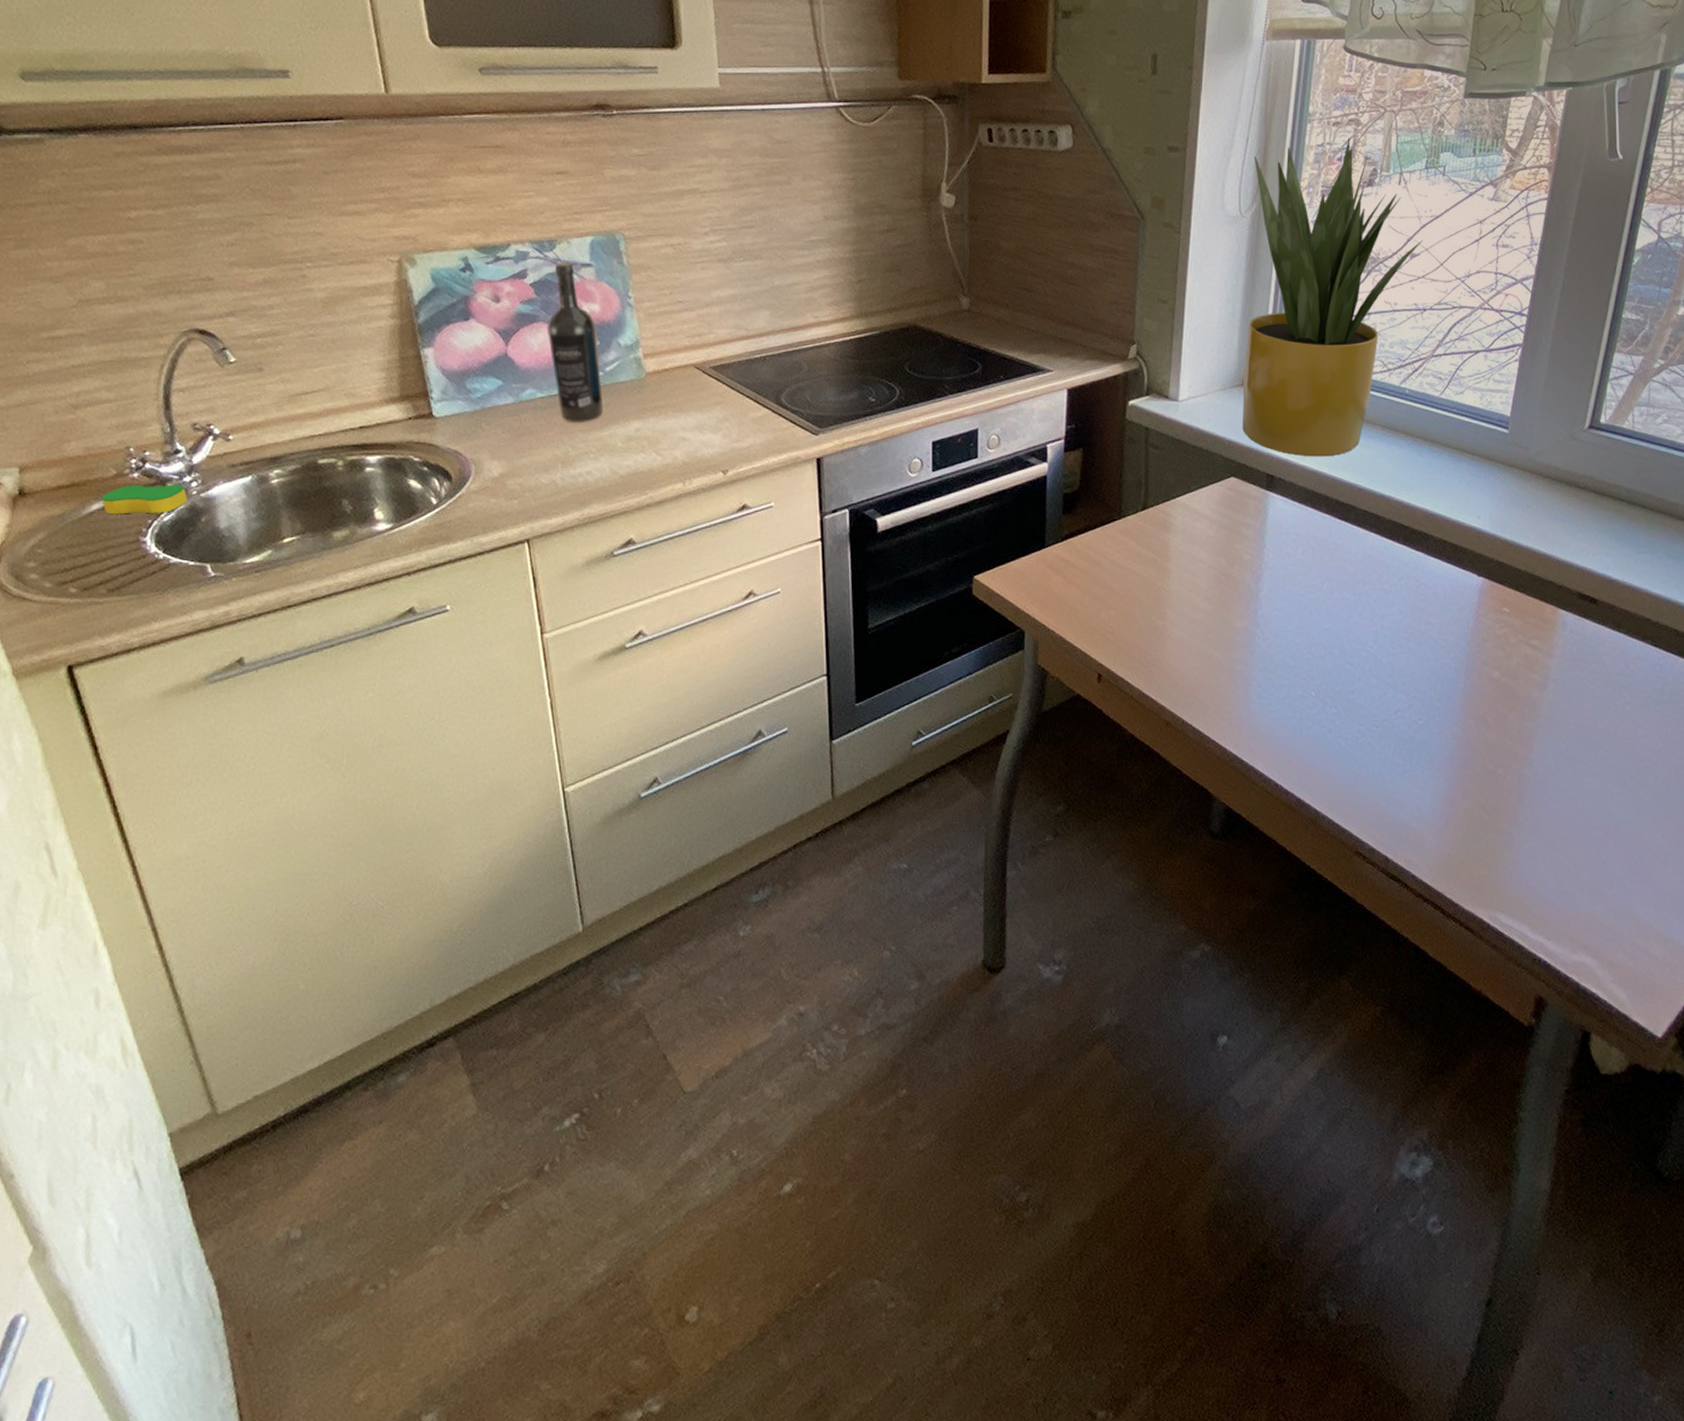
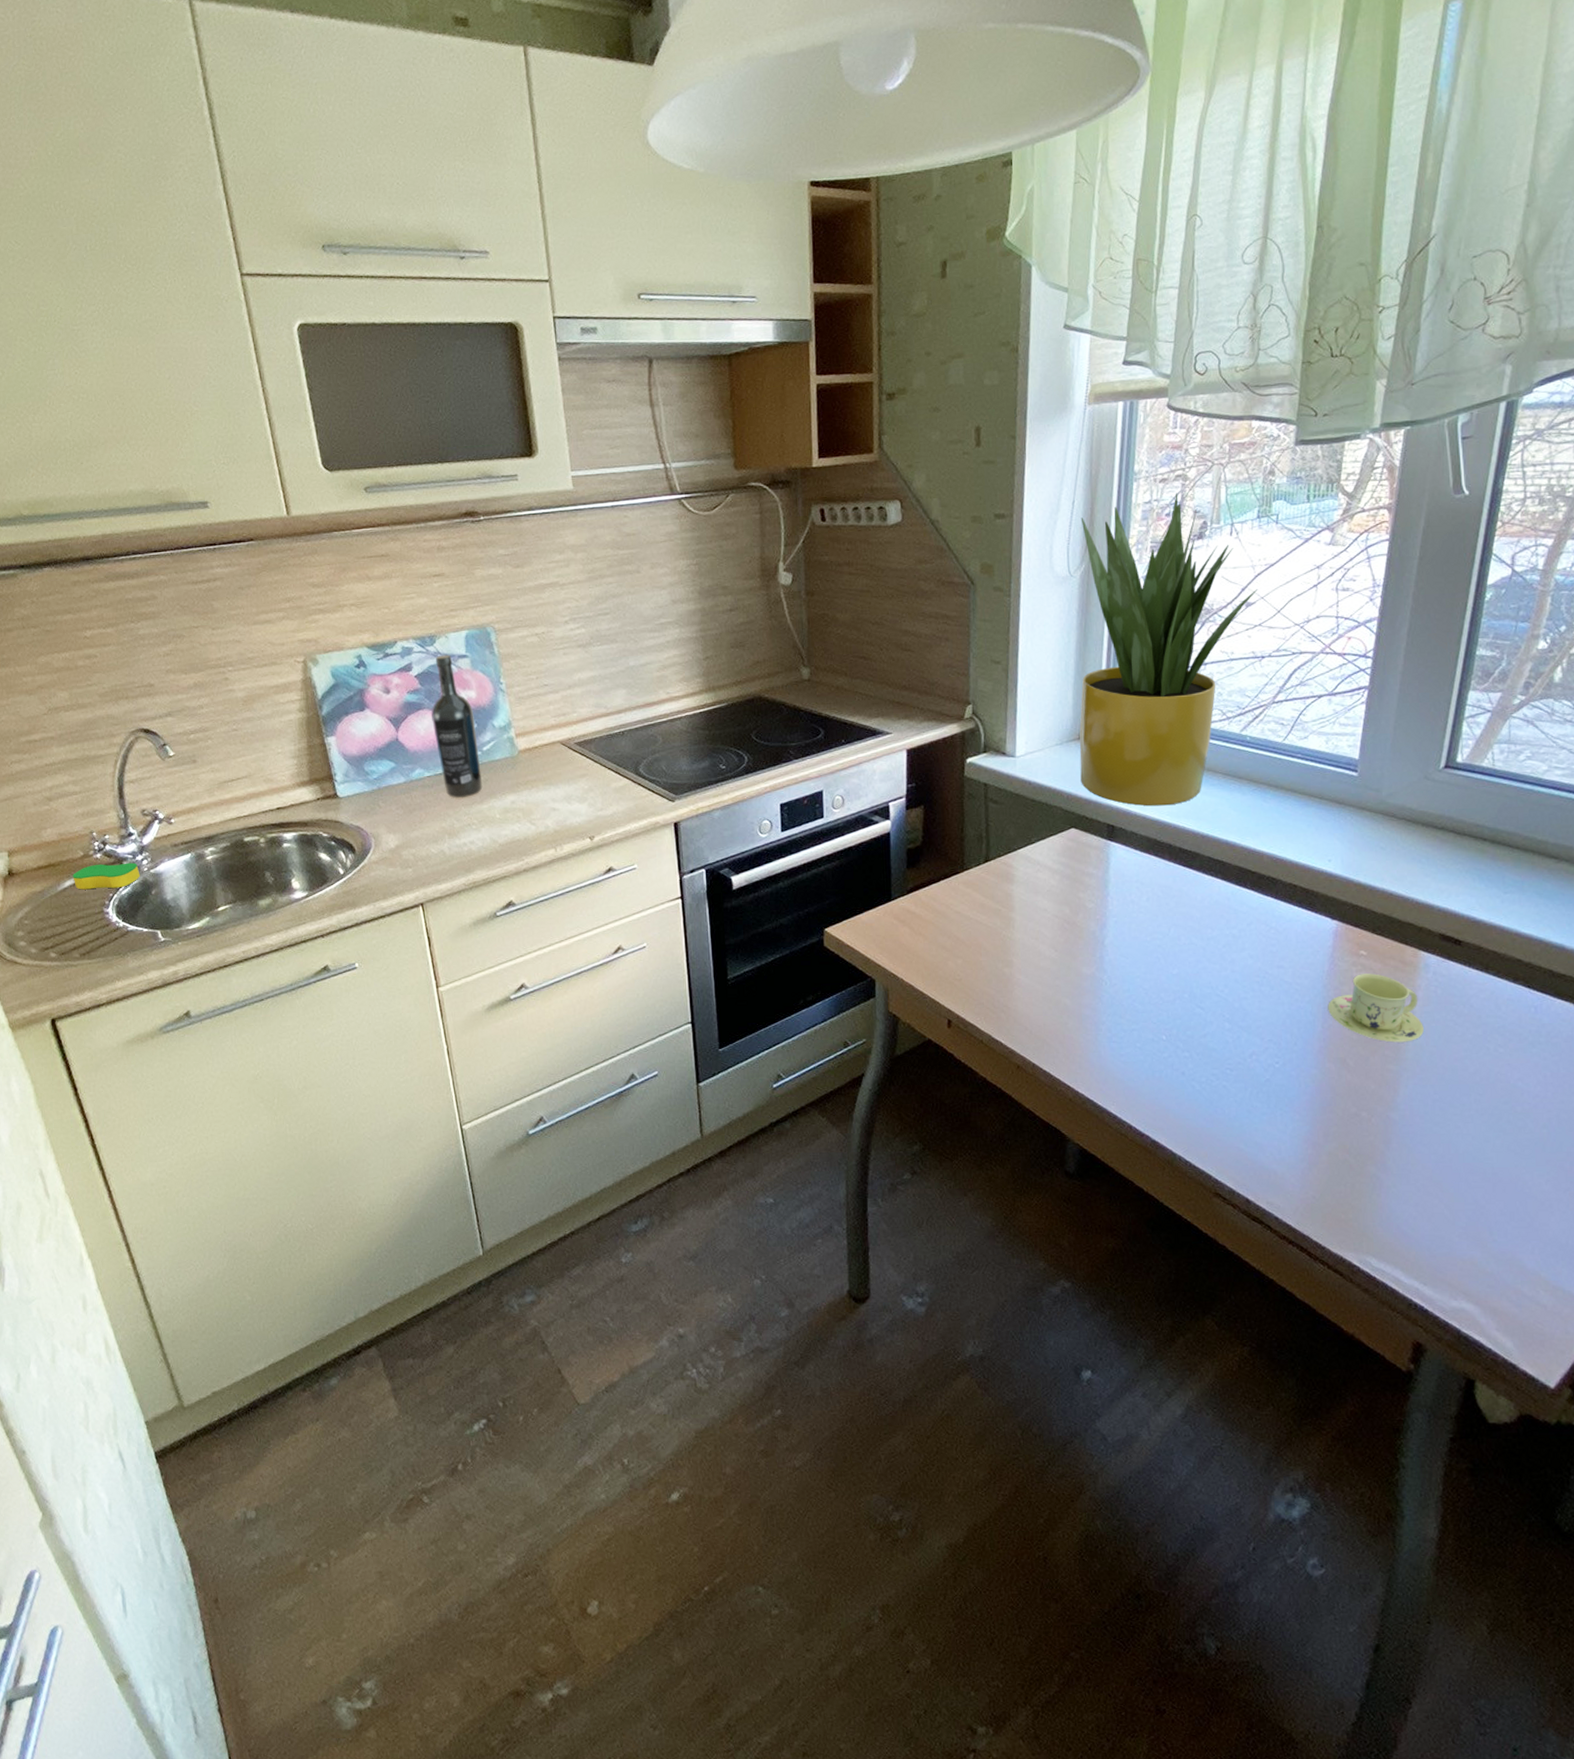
cup and saucer: none [1471,631,1559,700] -> present [1328,973,1424,1043]

